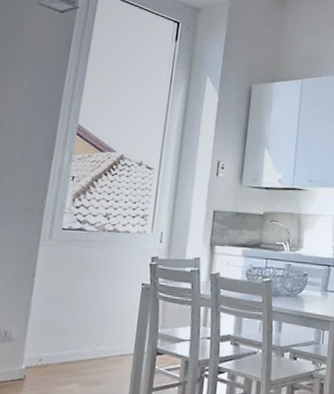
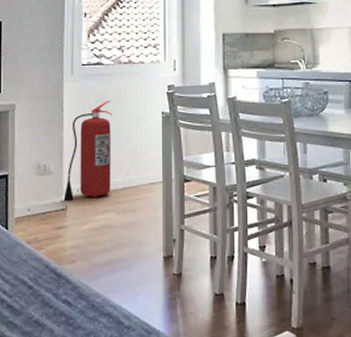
fire extinguisher: none [22,268,89,371] -> present [63,100,112,201]

